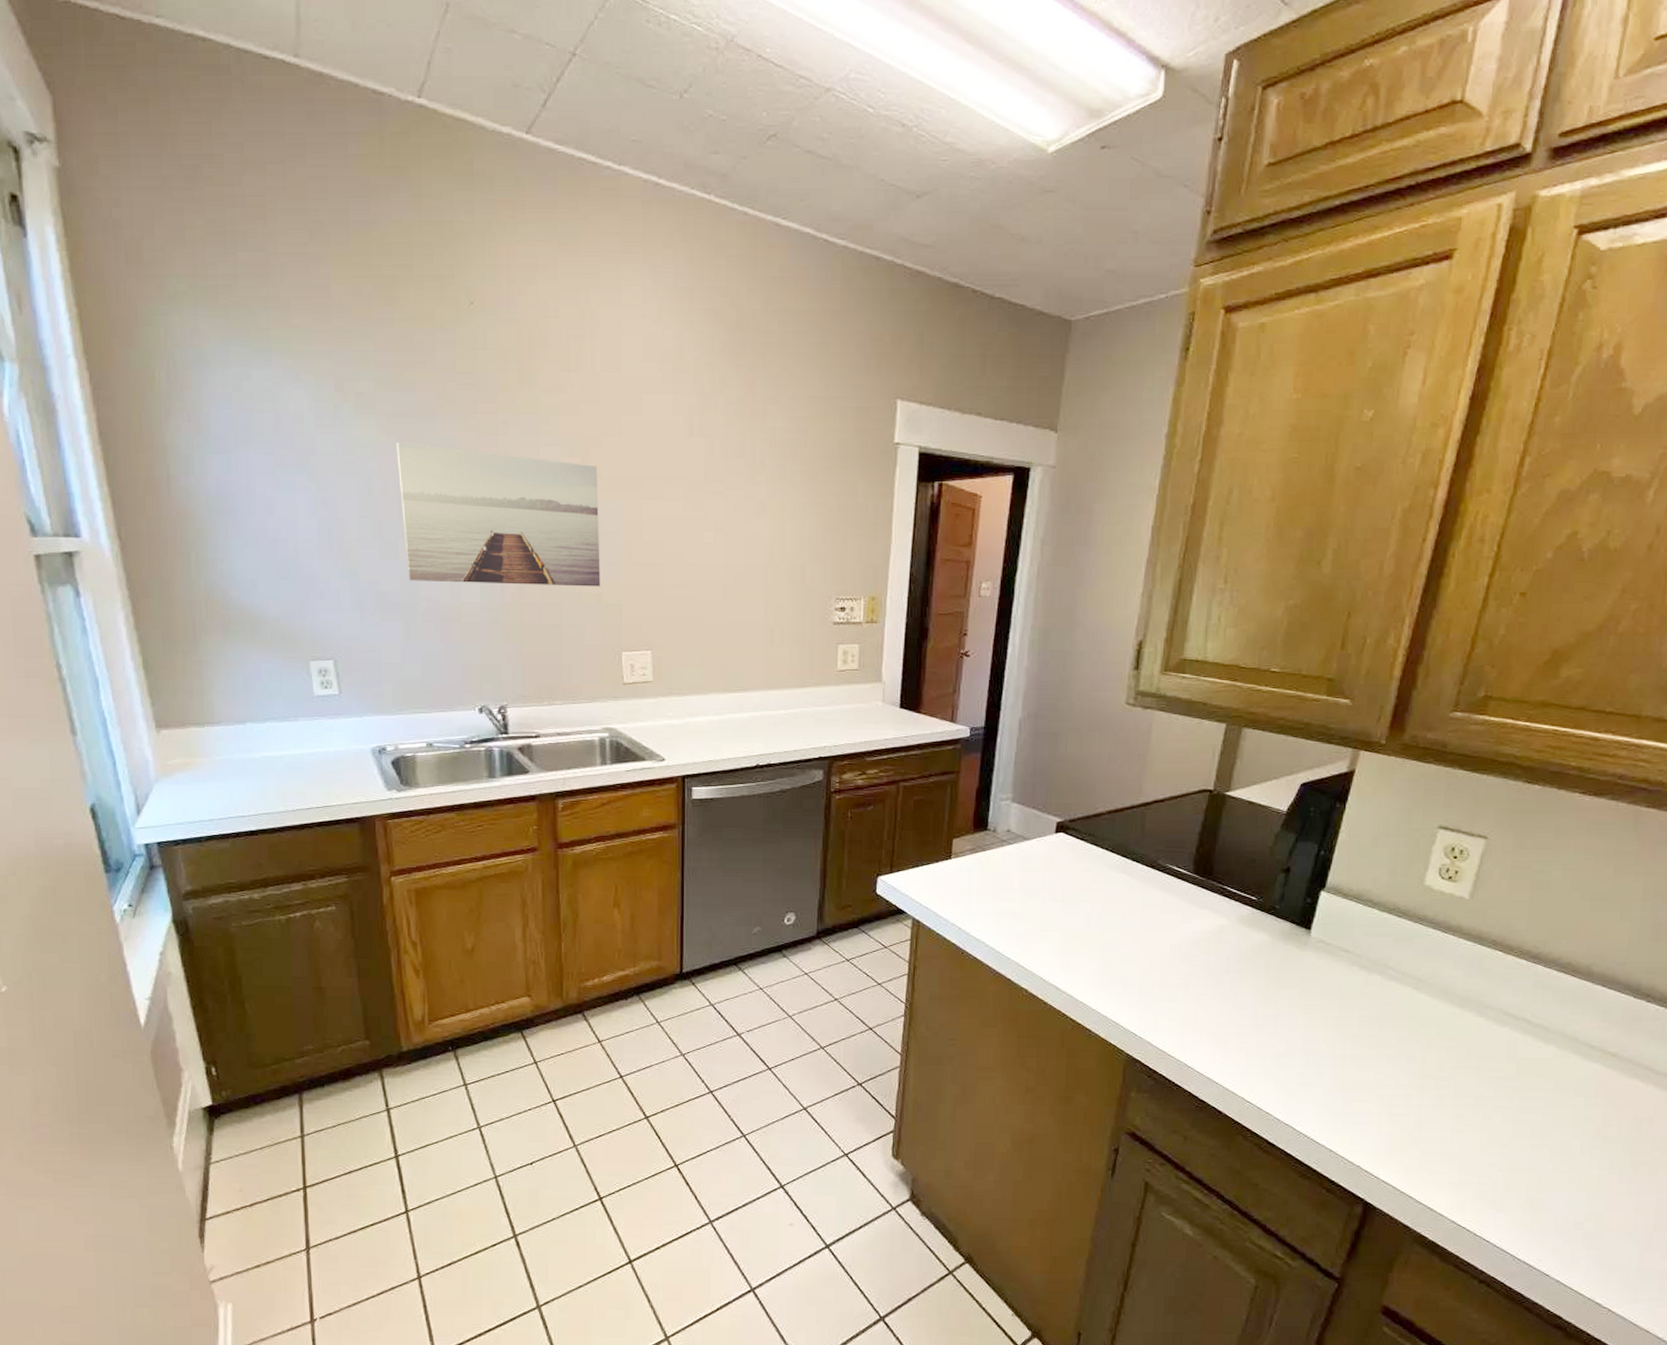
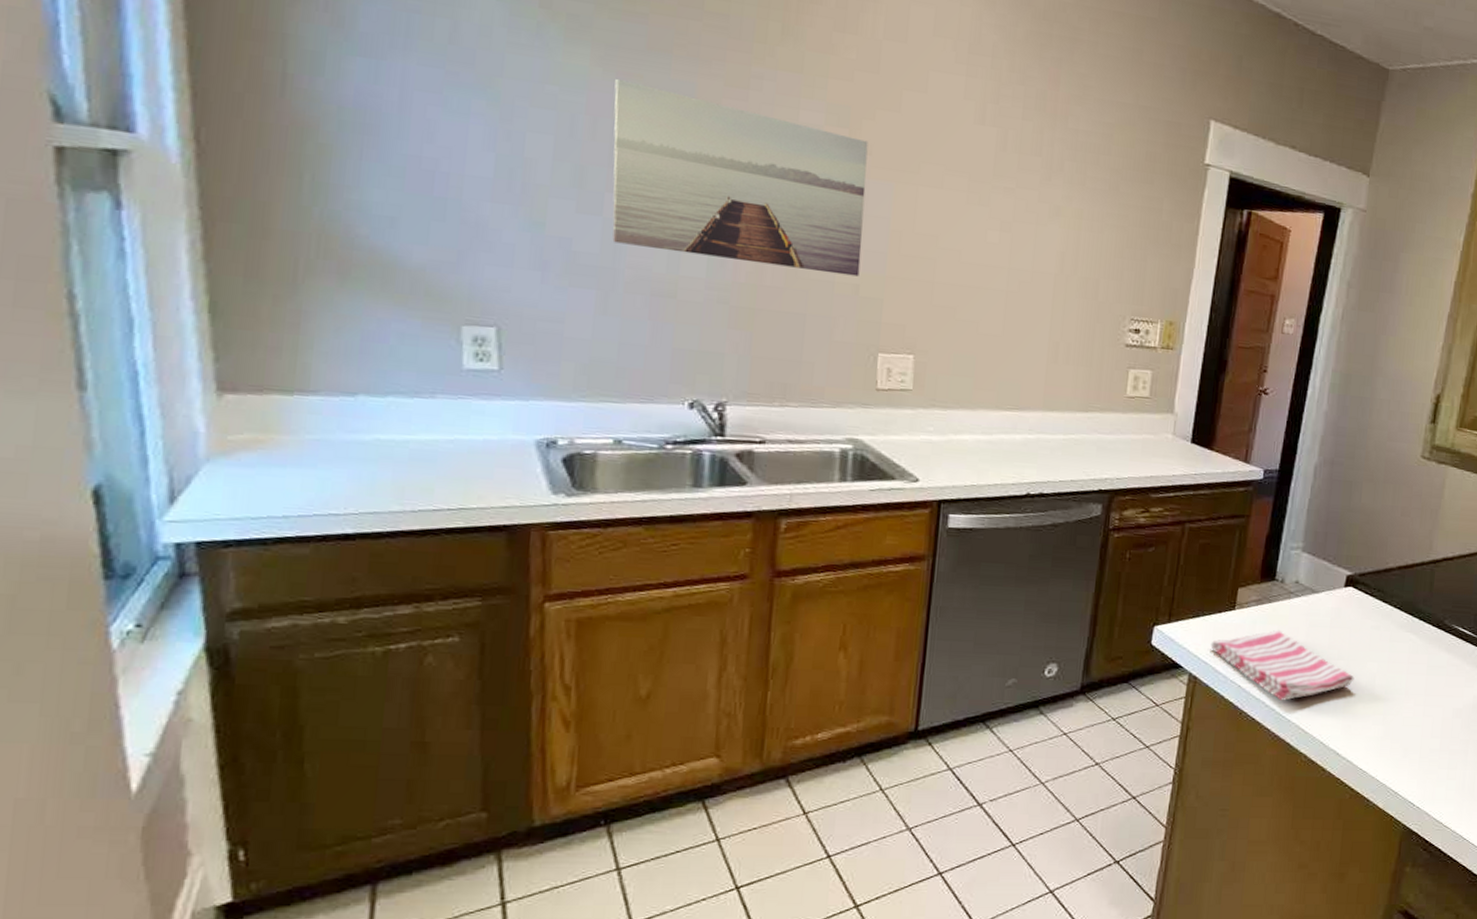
dish towel: none [930,875,1070,941] -> present [1210,629,1354,701]

